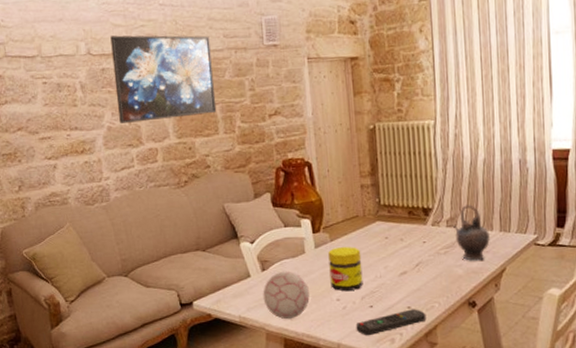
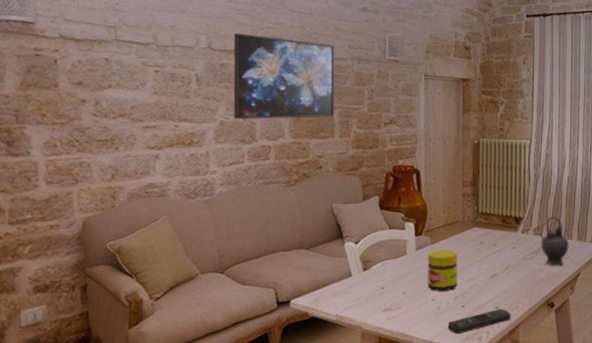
decorative ball: present [263,271,310,320] -> none [362,271,407,319]

